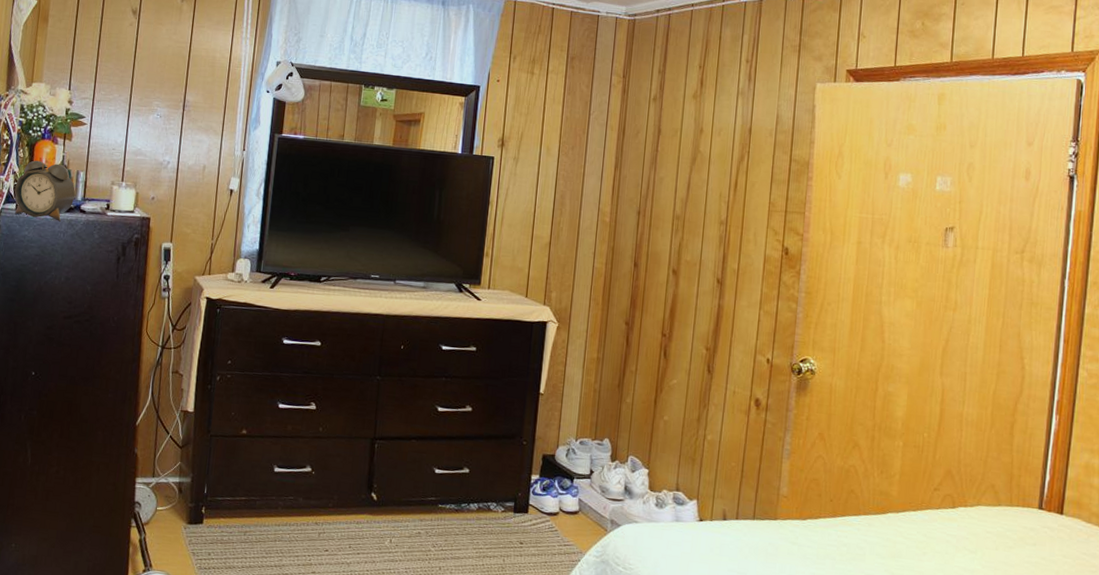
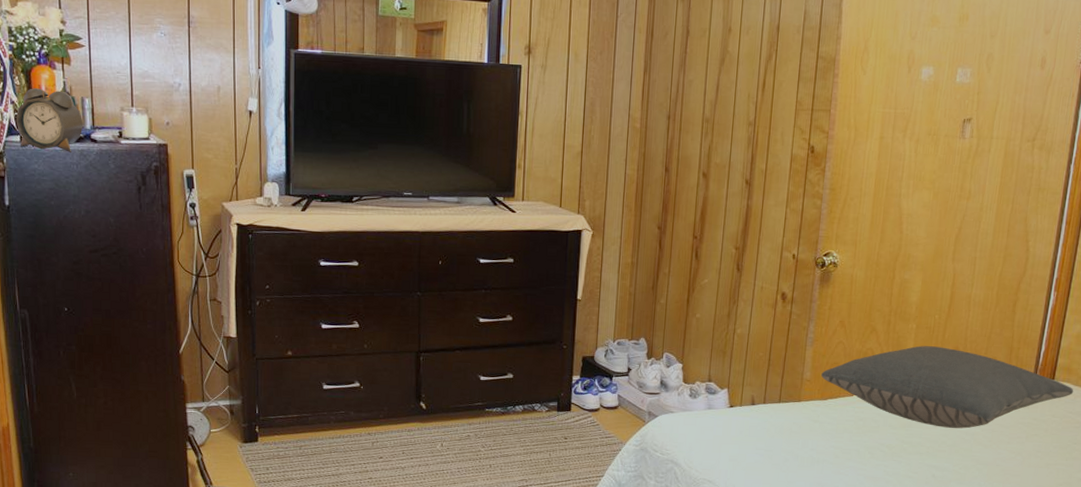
pillow: none [799,466,1087,564] -> present [821,346,1074,429]

